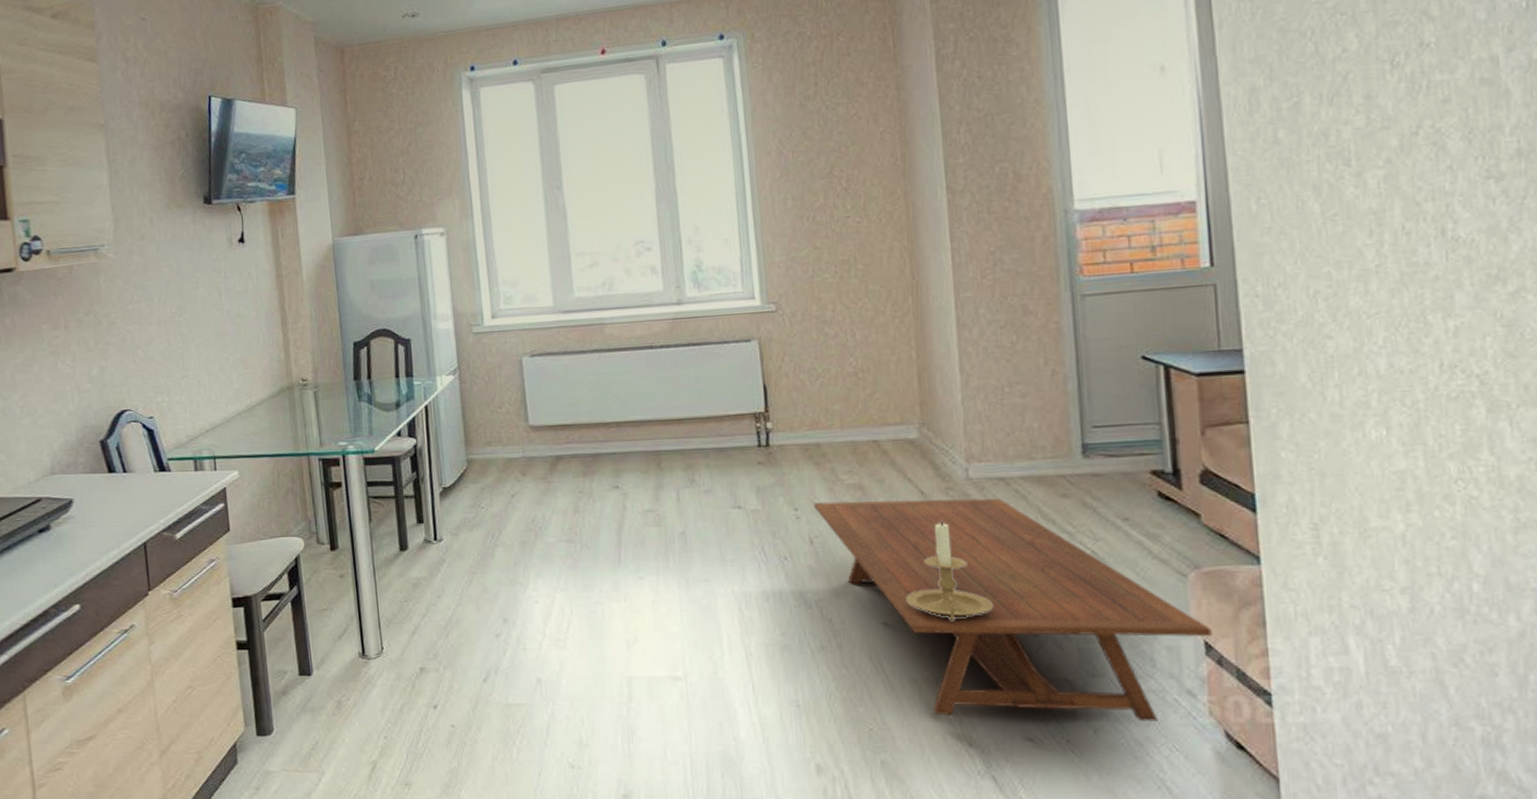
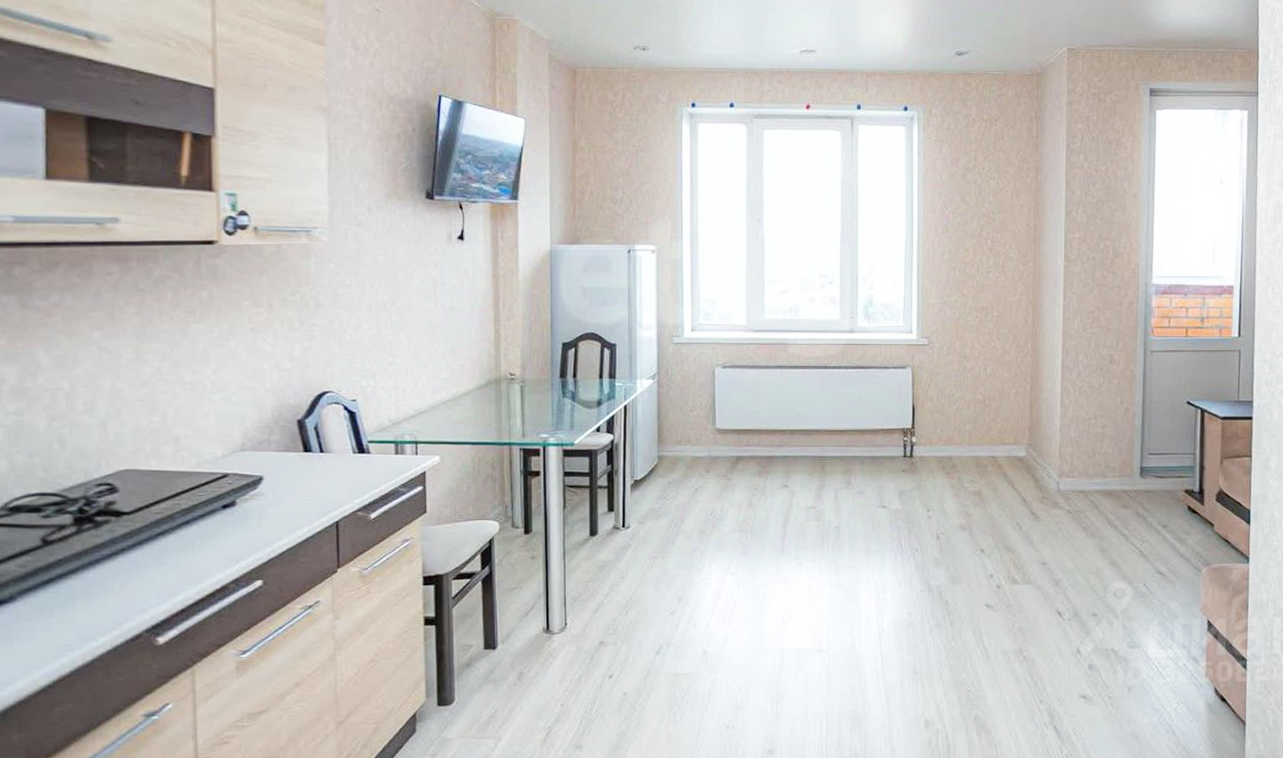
coffee table: present [813,498,1213,722] -> none [942,505,1213,682]
candle holder: present [906,520,993,620] -> none [1005,523,1067,603]

